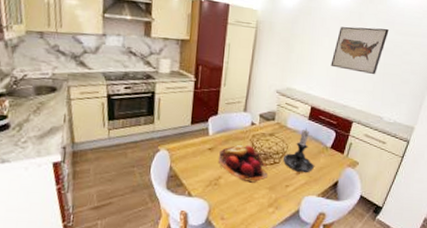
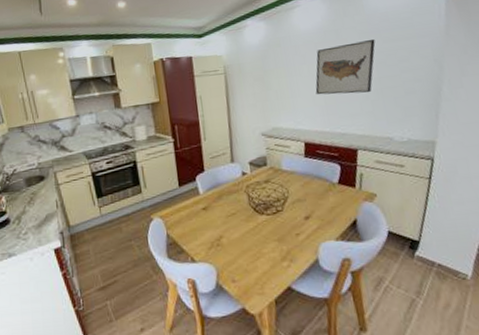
fruit basket: present [218,145,268,183] -> none [214,197,273,238]
candle holder: present [282,127,315,173] -> none [285,166,325,218]

